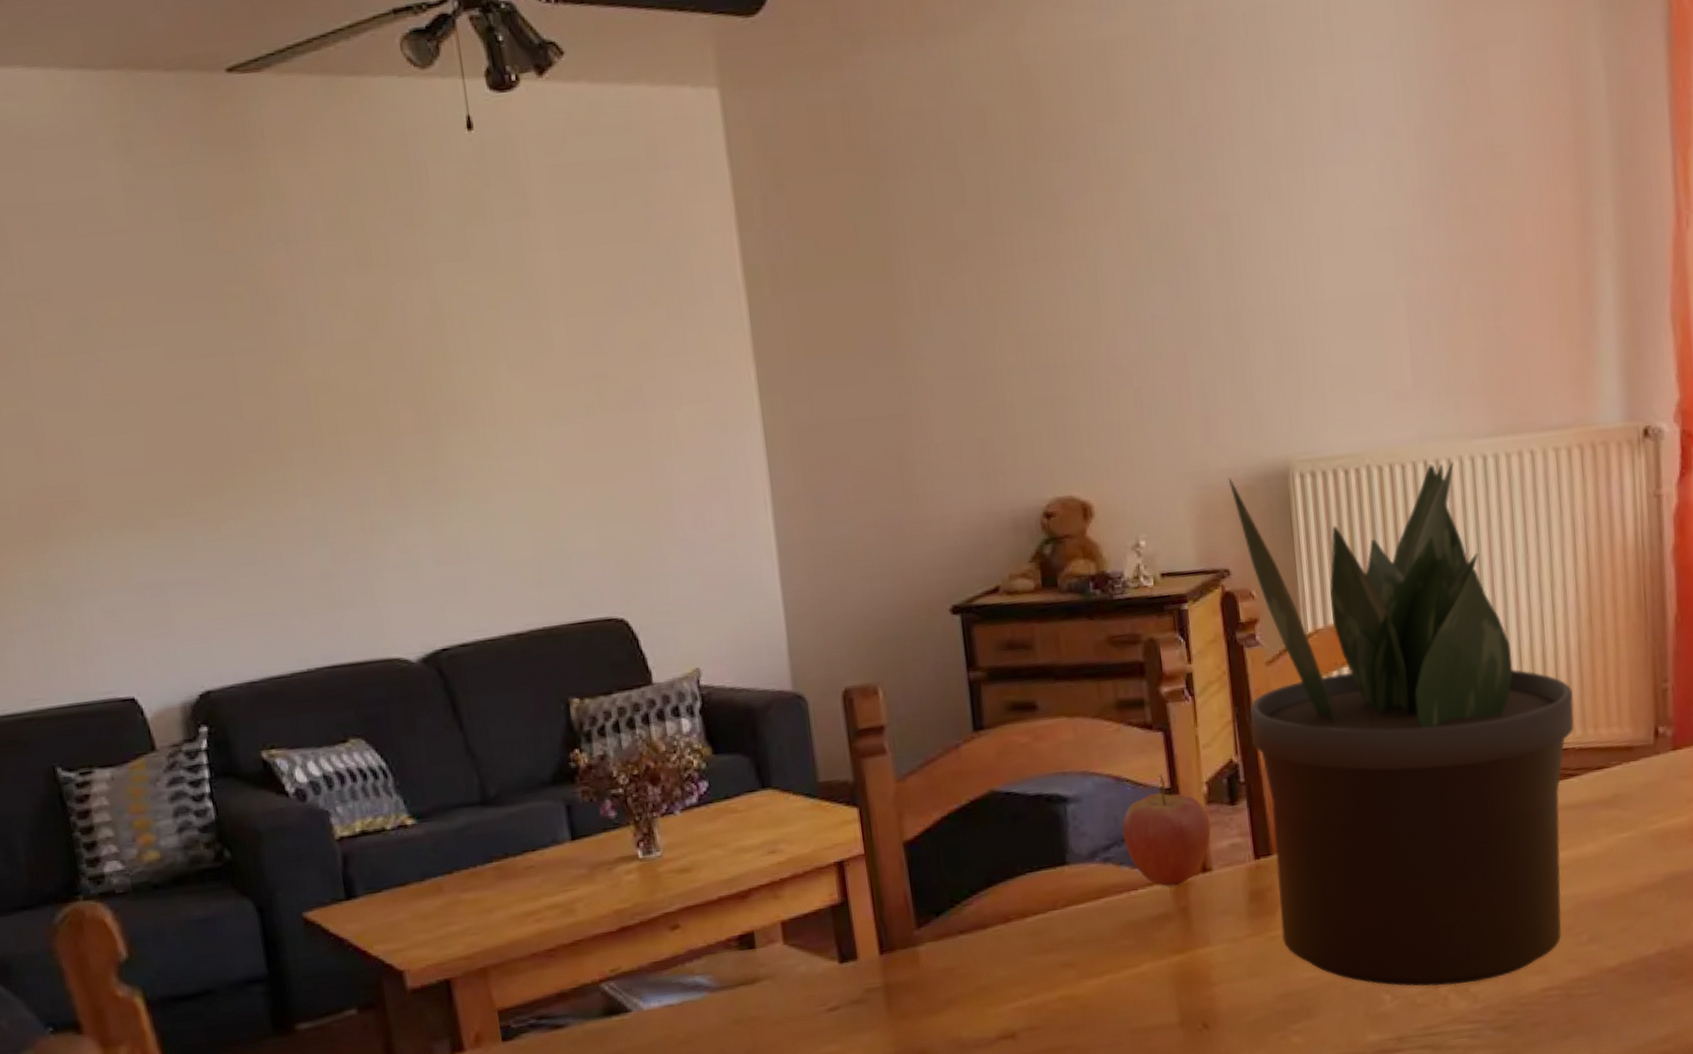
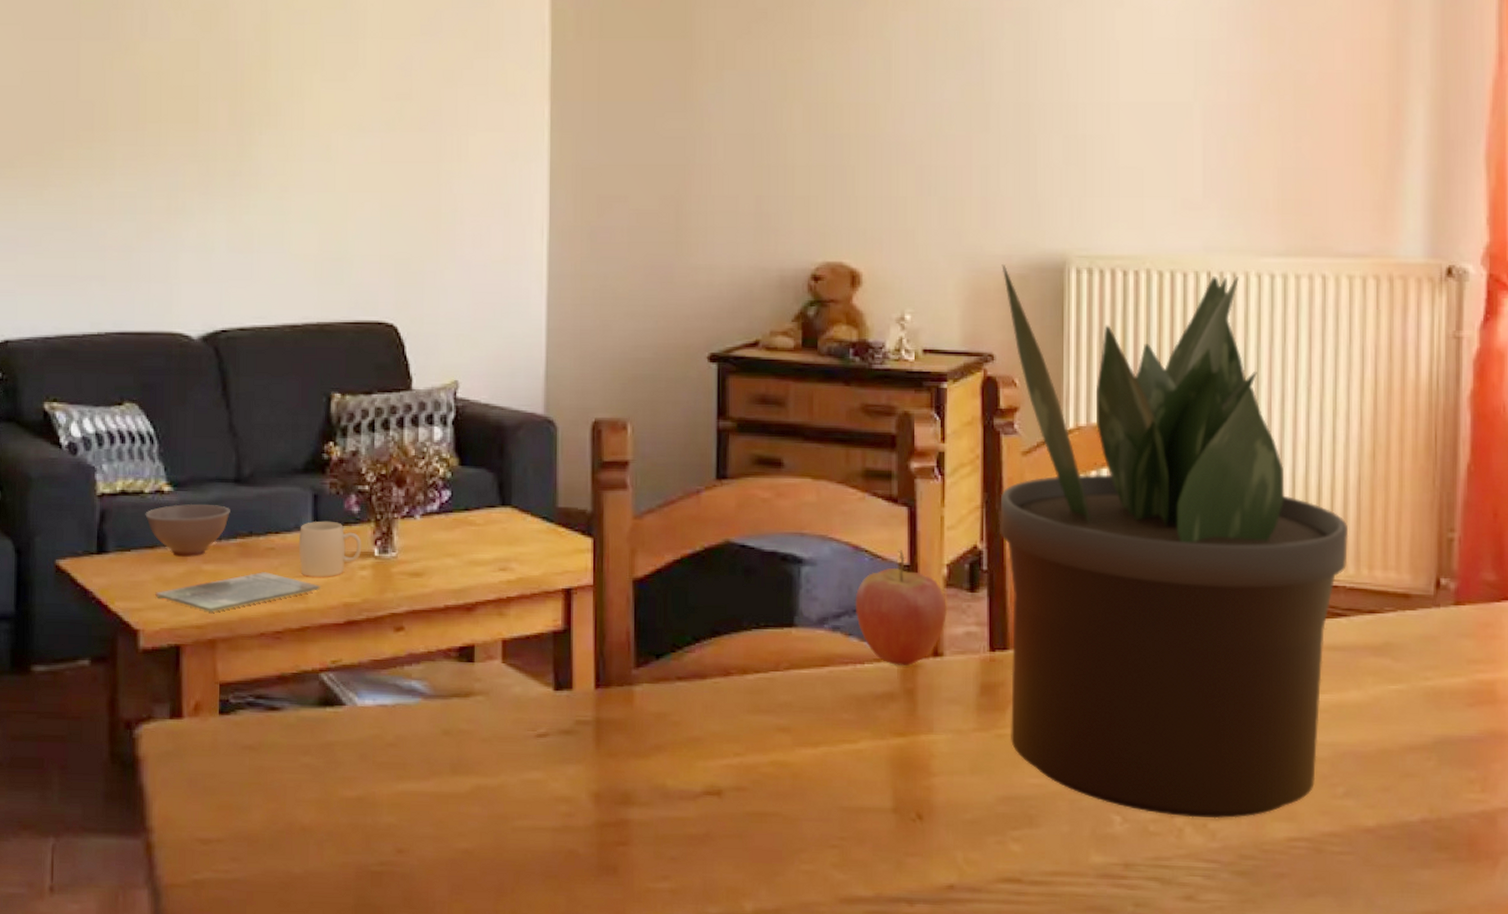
bowl: none [390,831,482,890] -> present [145,503,230,557]
magazine: none [415,891,589,941] -> present [155,572,321,613]
mug: none [557,830,625,890] -> present [298,521,362,577]

